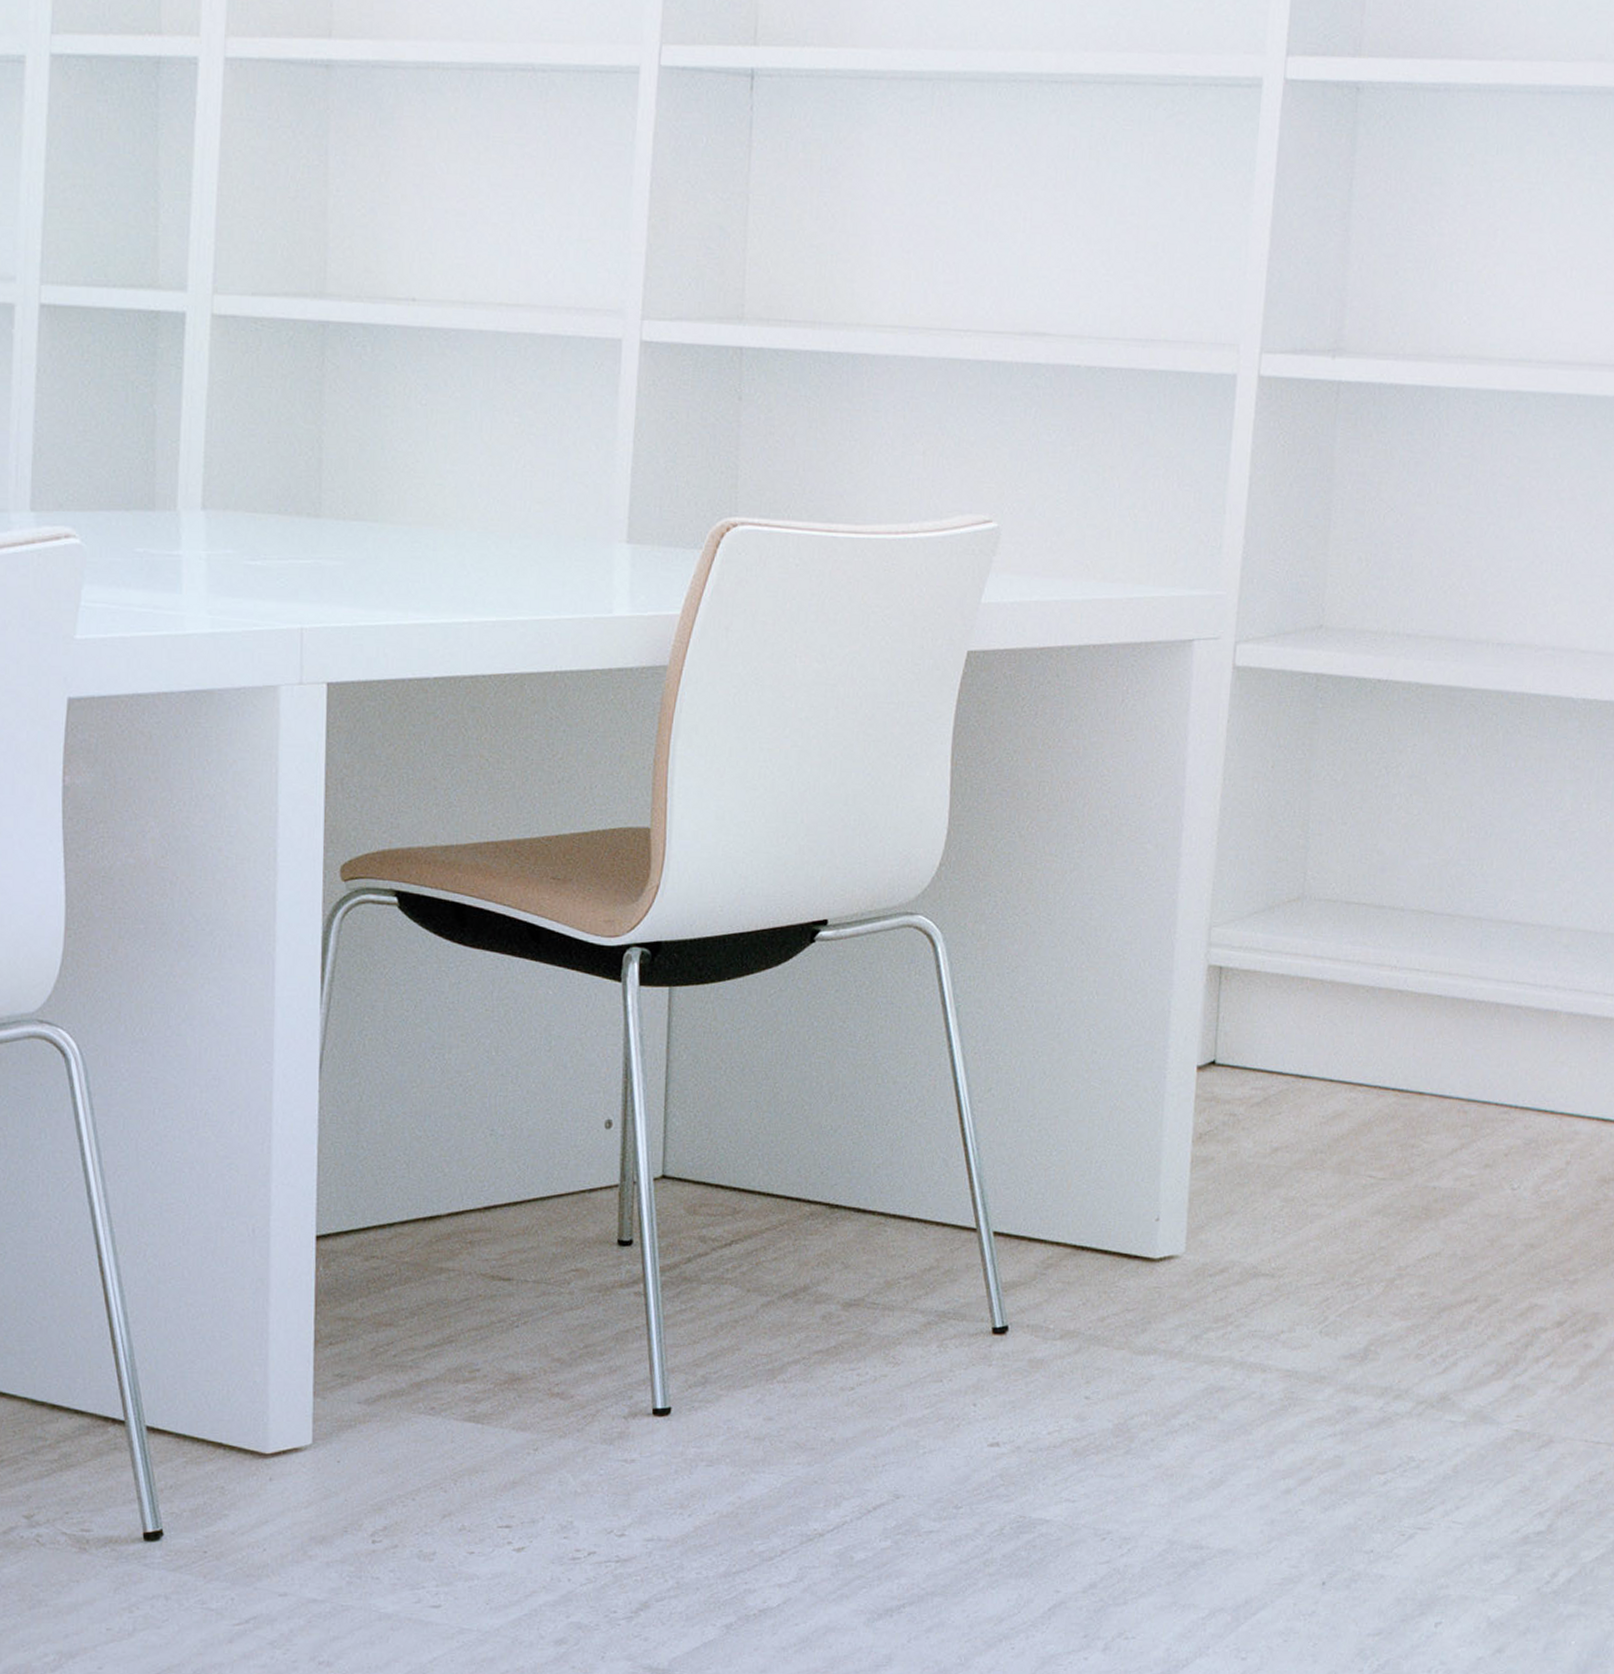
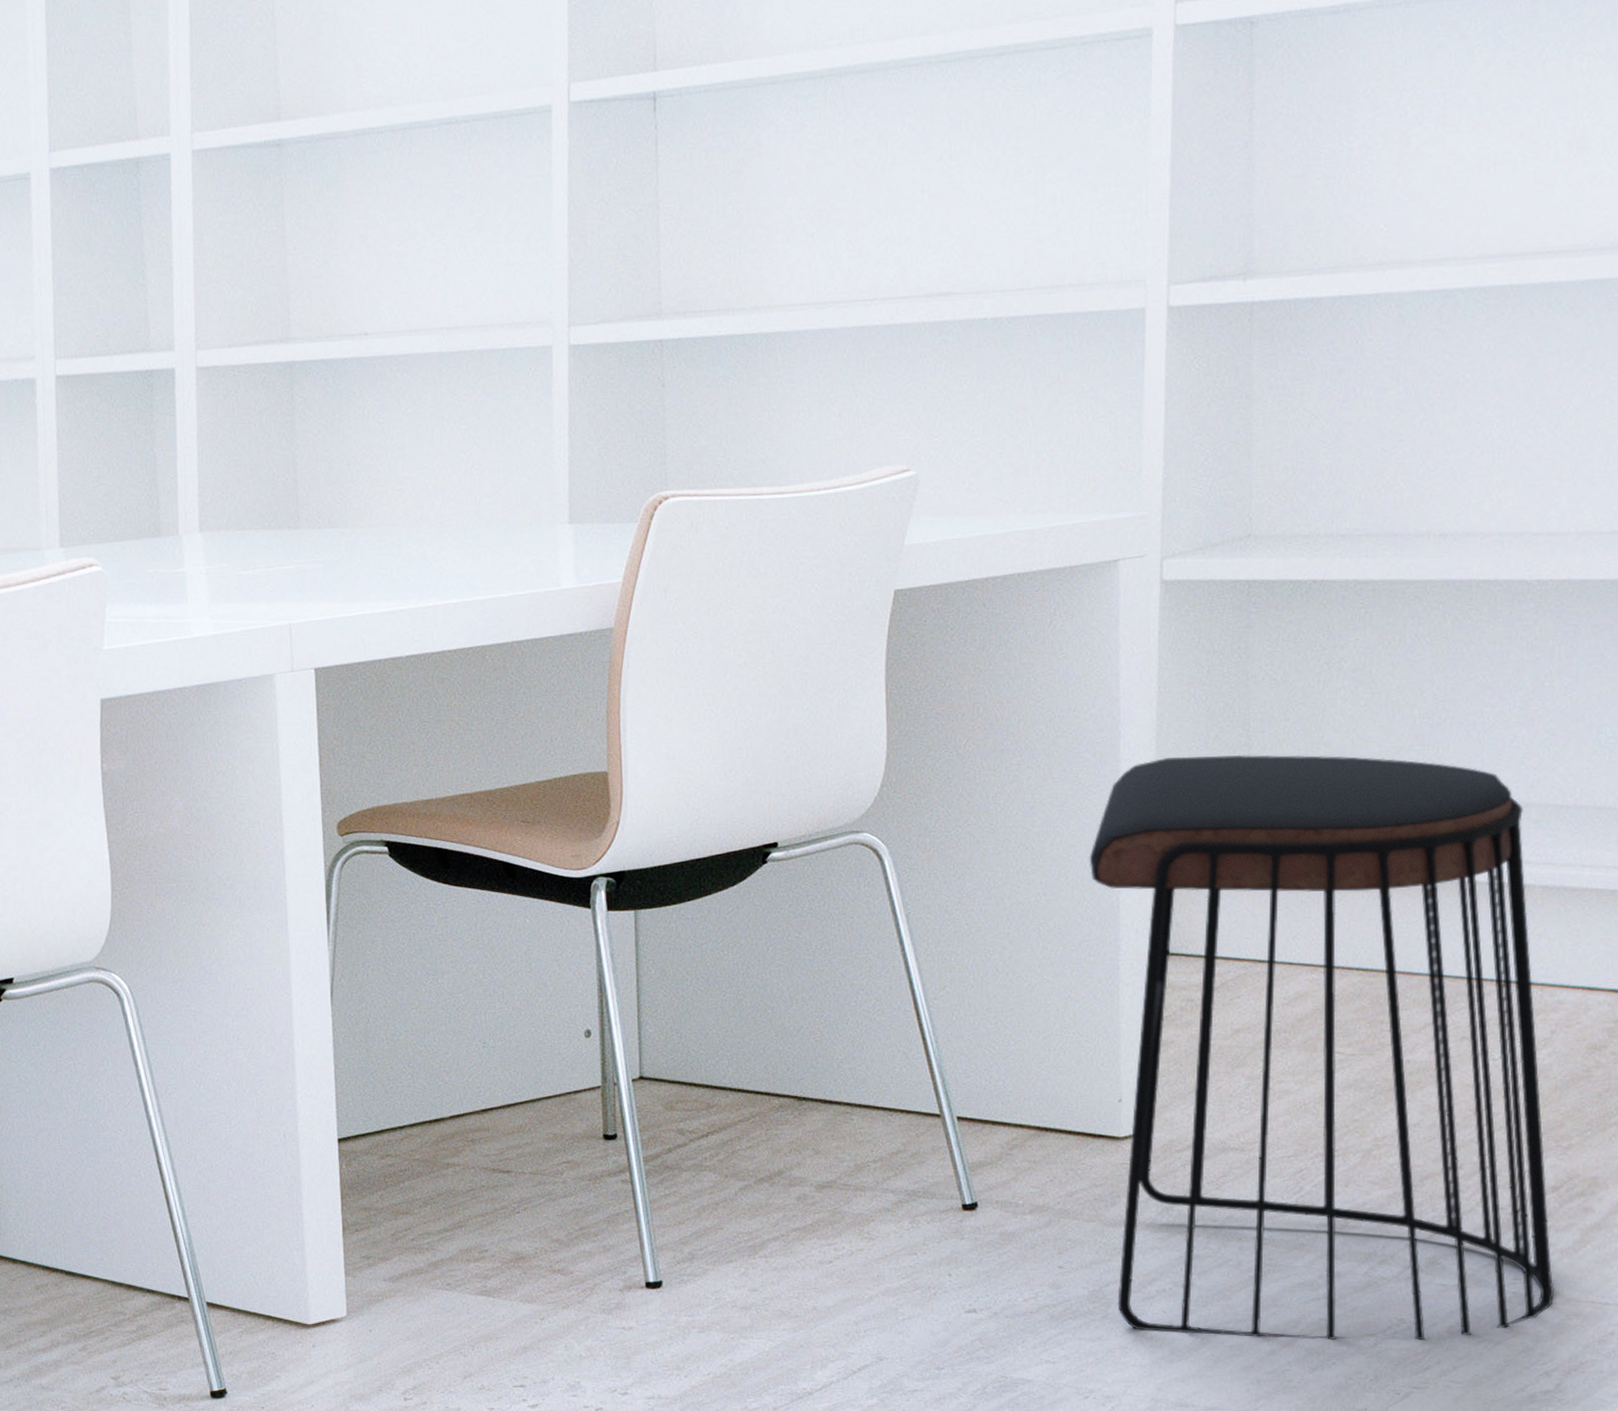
stool: none [1141,855,1556,1480] -> present [1089,754,1555,1341]

